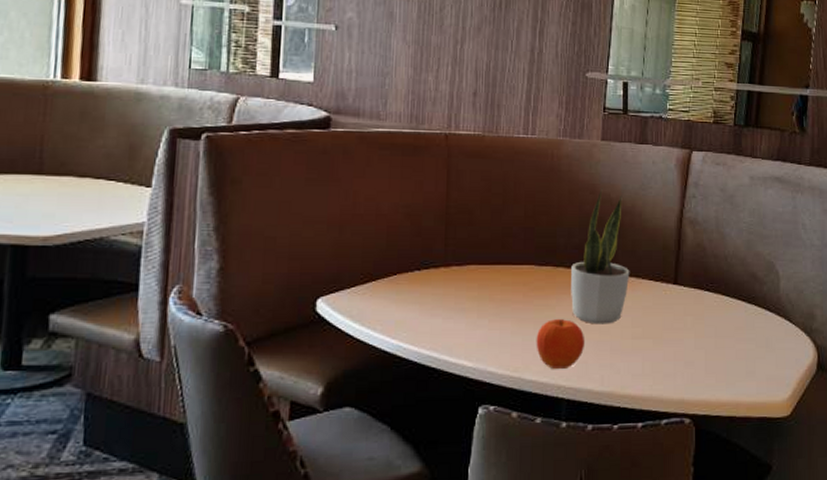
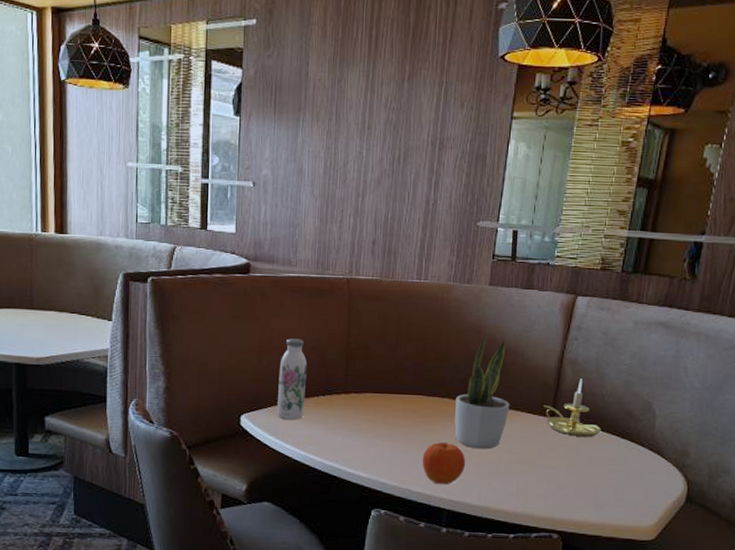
water bottle: none [363,203,400,302] -> present [277,338,308,420]
candle holder: none [665,239,727,305] -> present [543,379,602,438]

